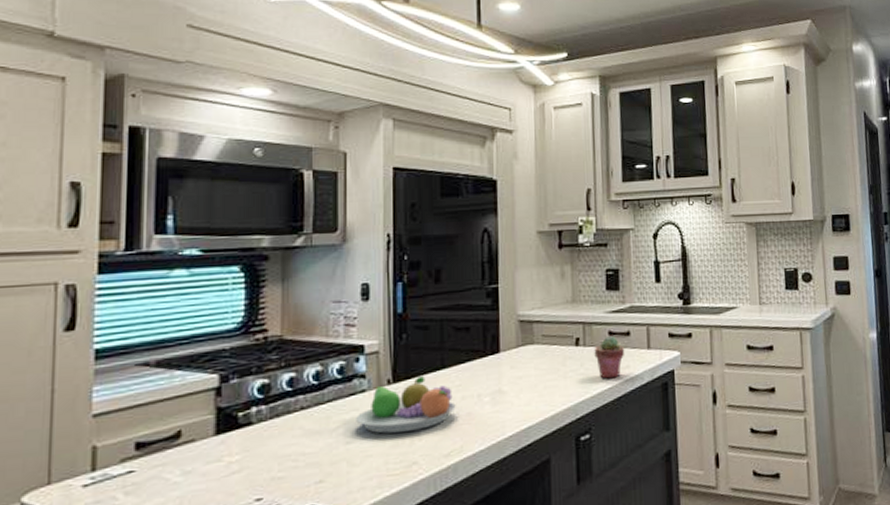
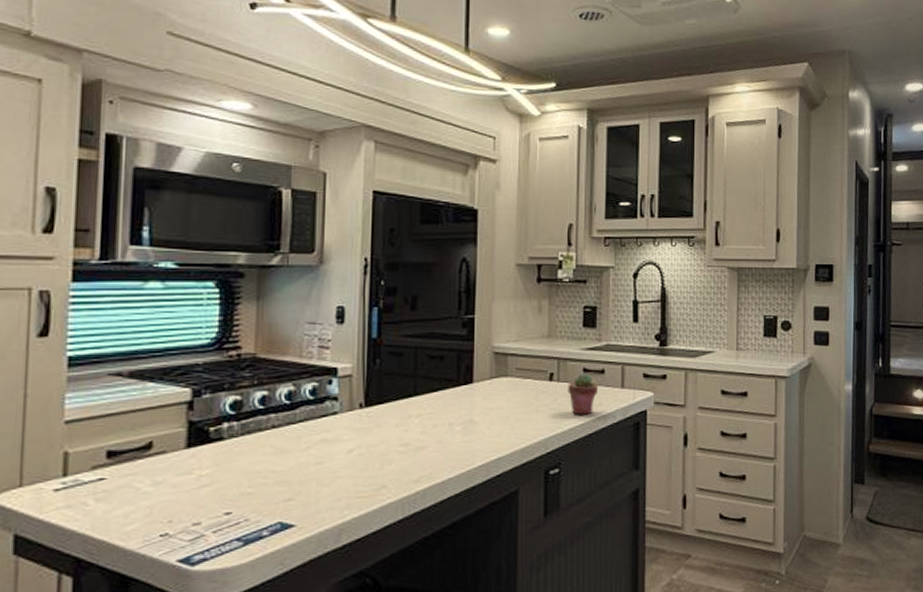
fruit bowl: present [356,377,456,434] -> none [327,402,427,456]

